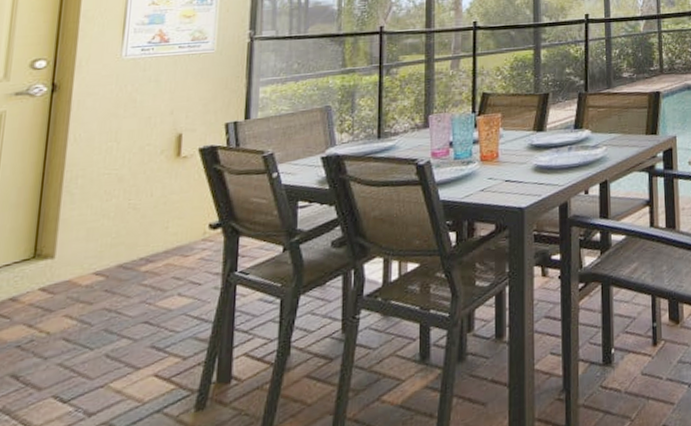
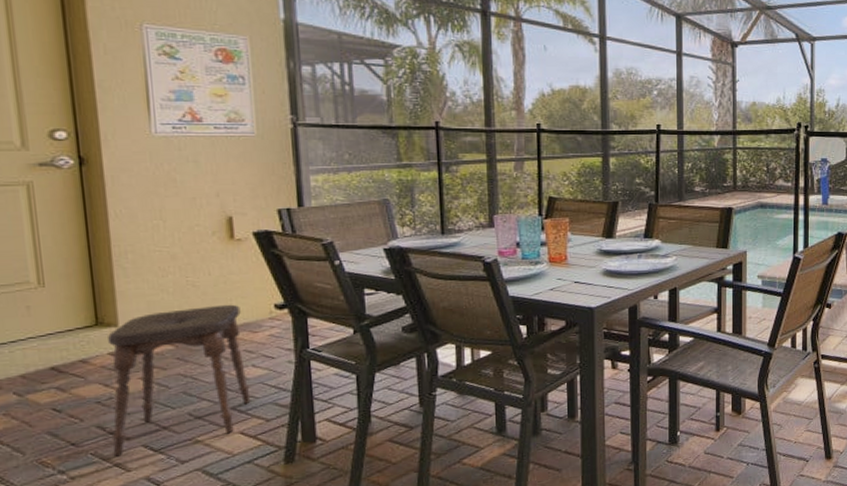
stool: none [21,226,176,412] -> present [108,304,251,457]

